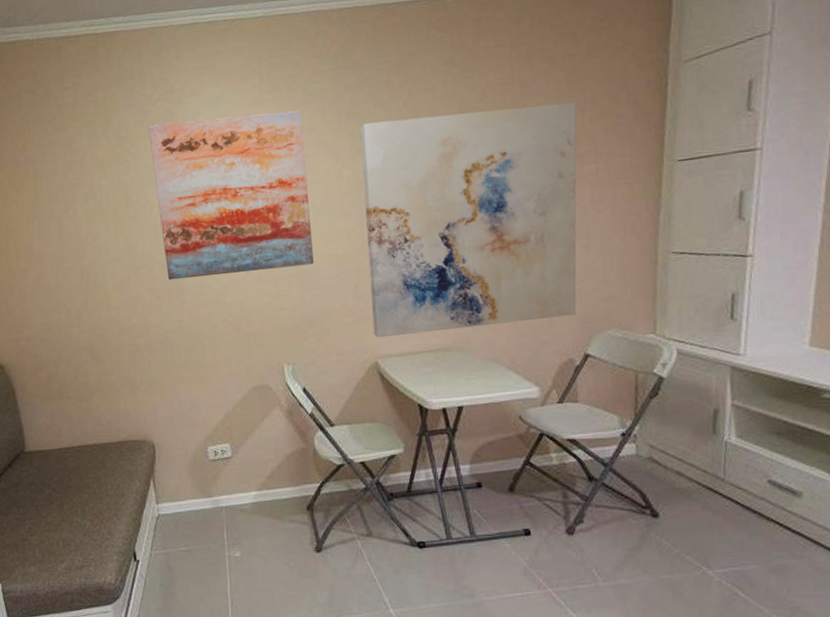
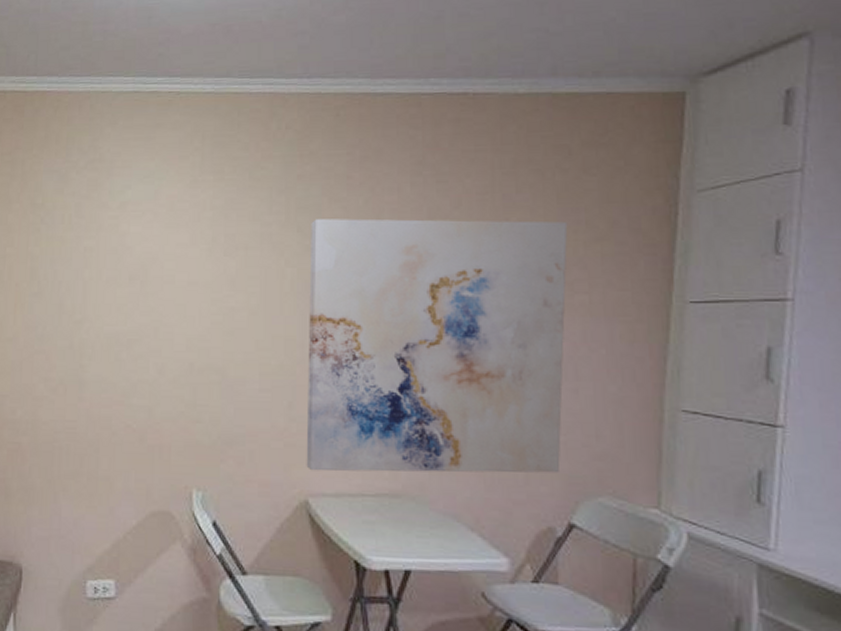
wall art: present [148,110,314,281] -> none [66,194,245,373]

